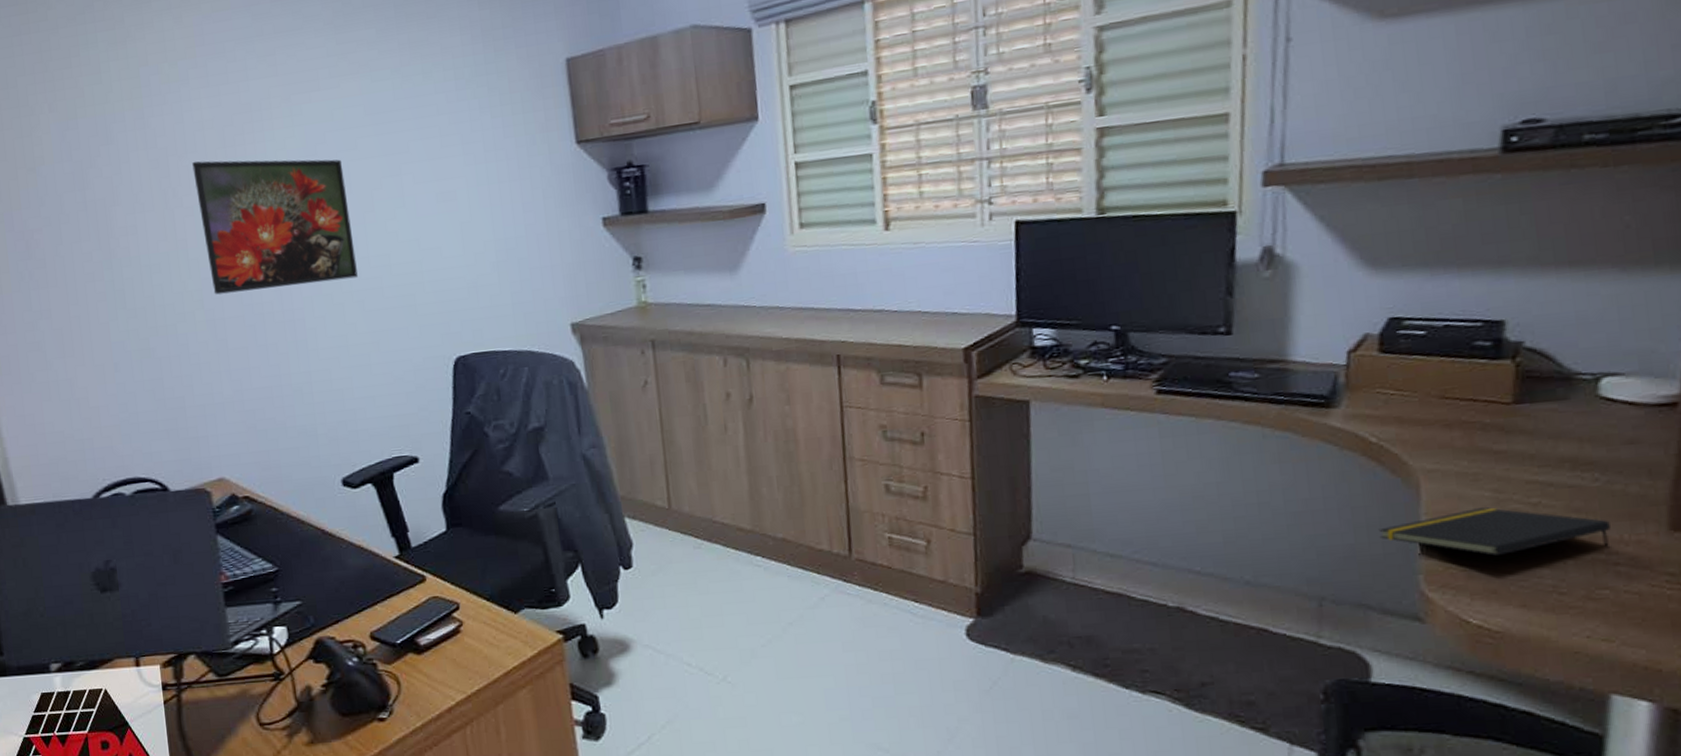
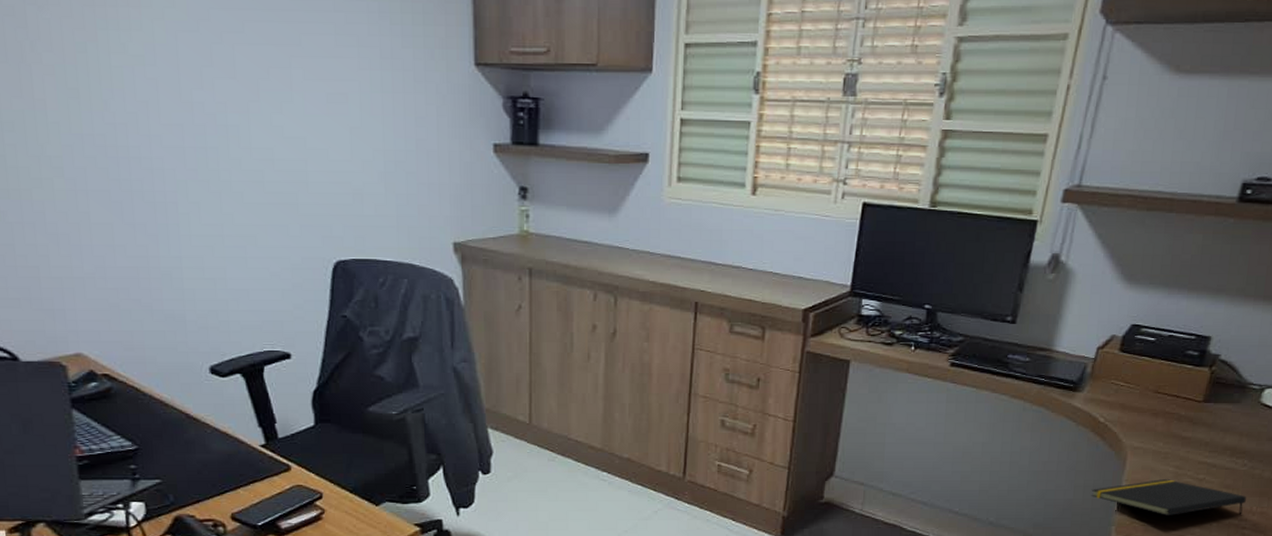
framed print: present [192,159,358,295] -> none [54,15,238,168]

